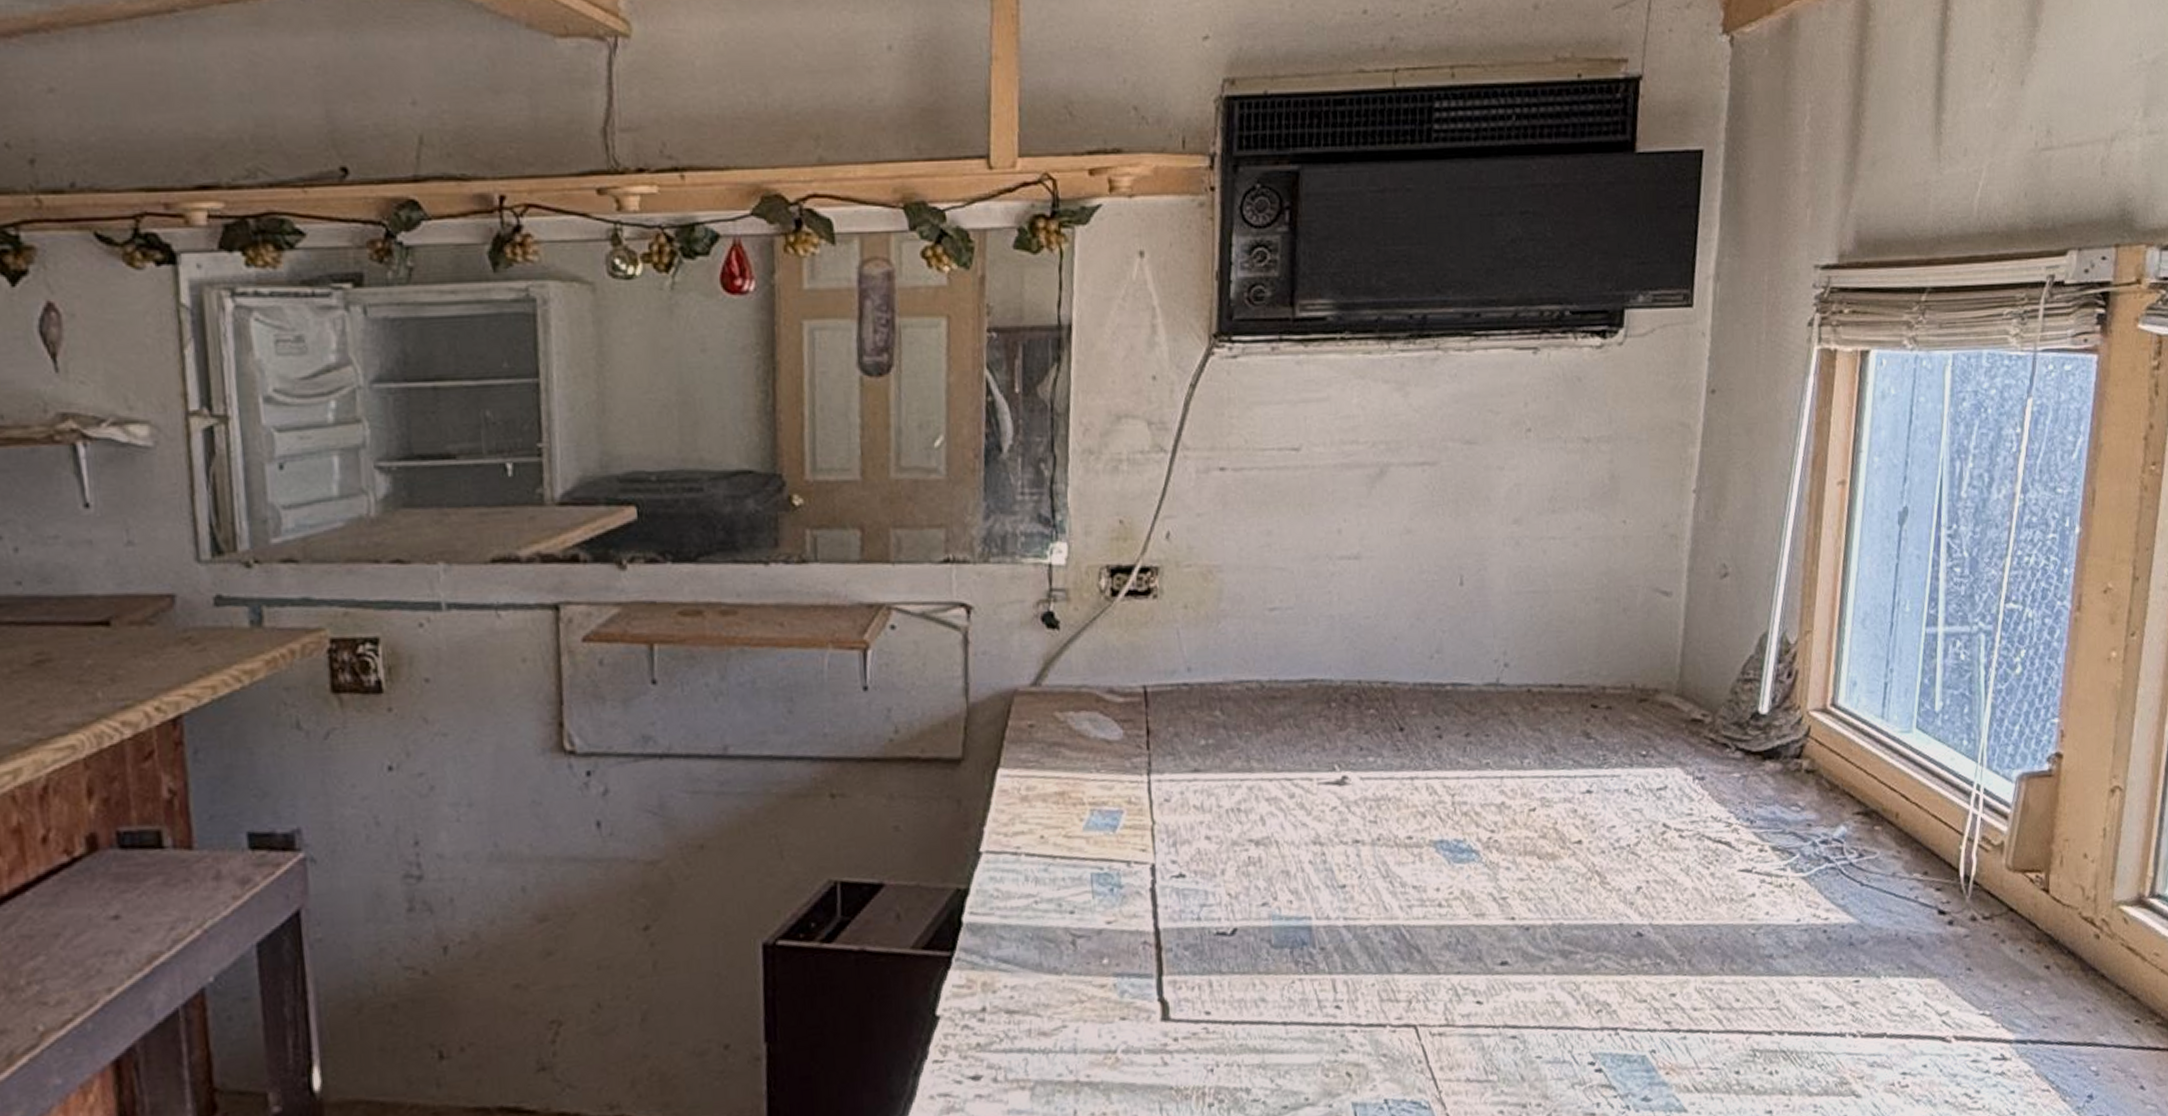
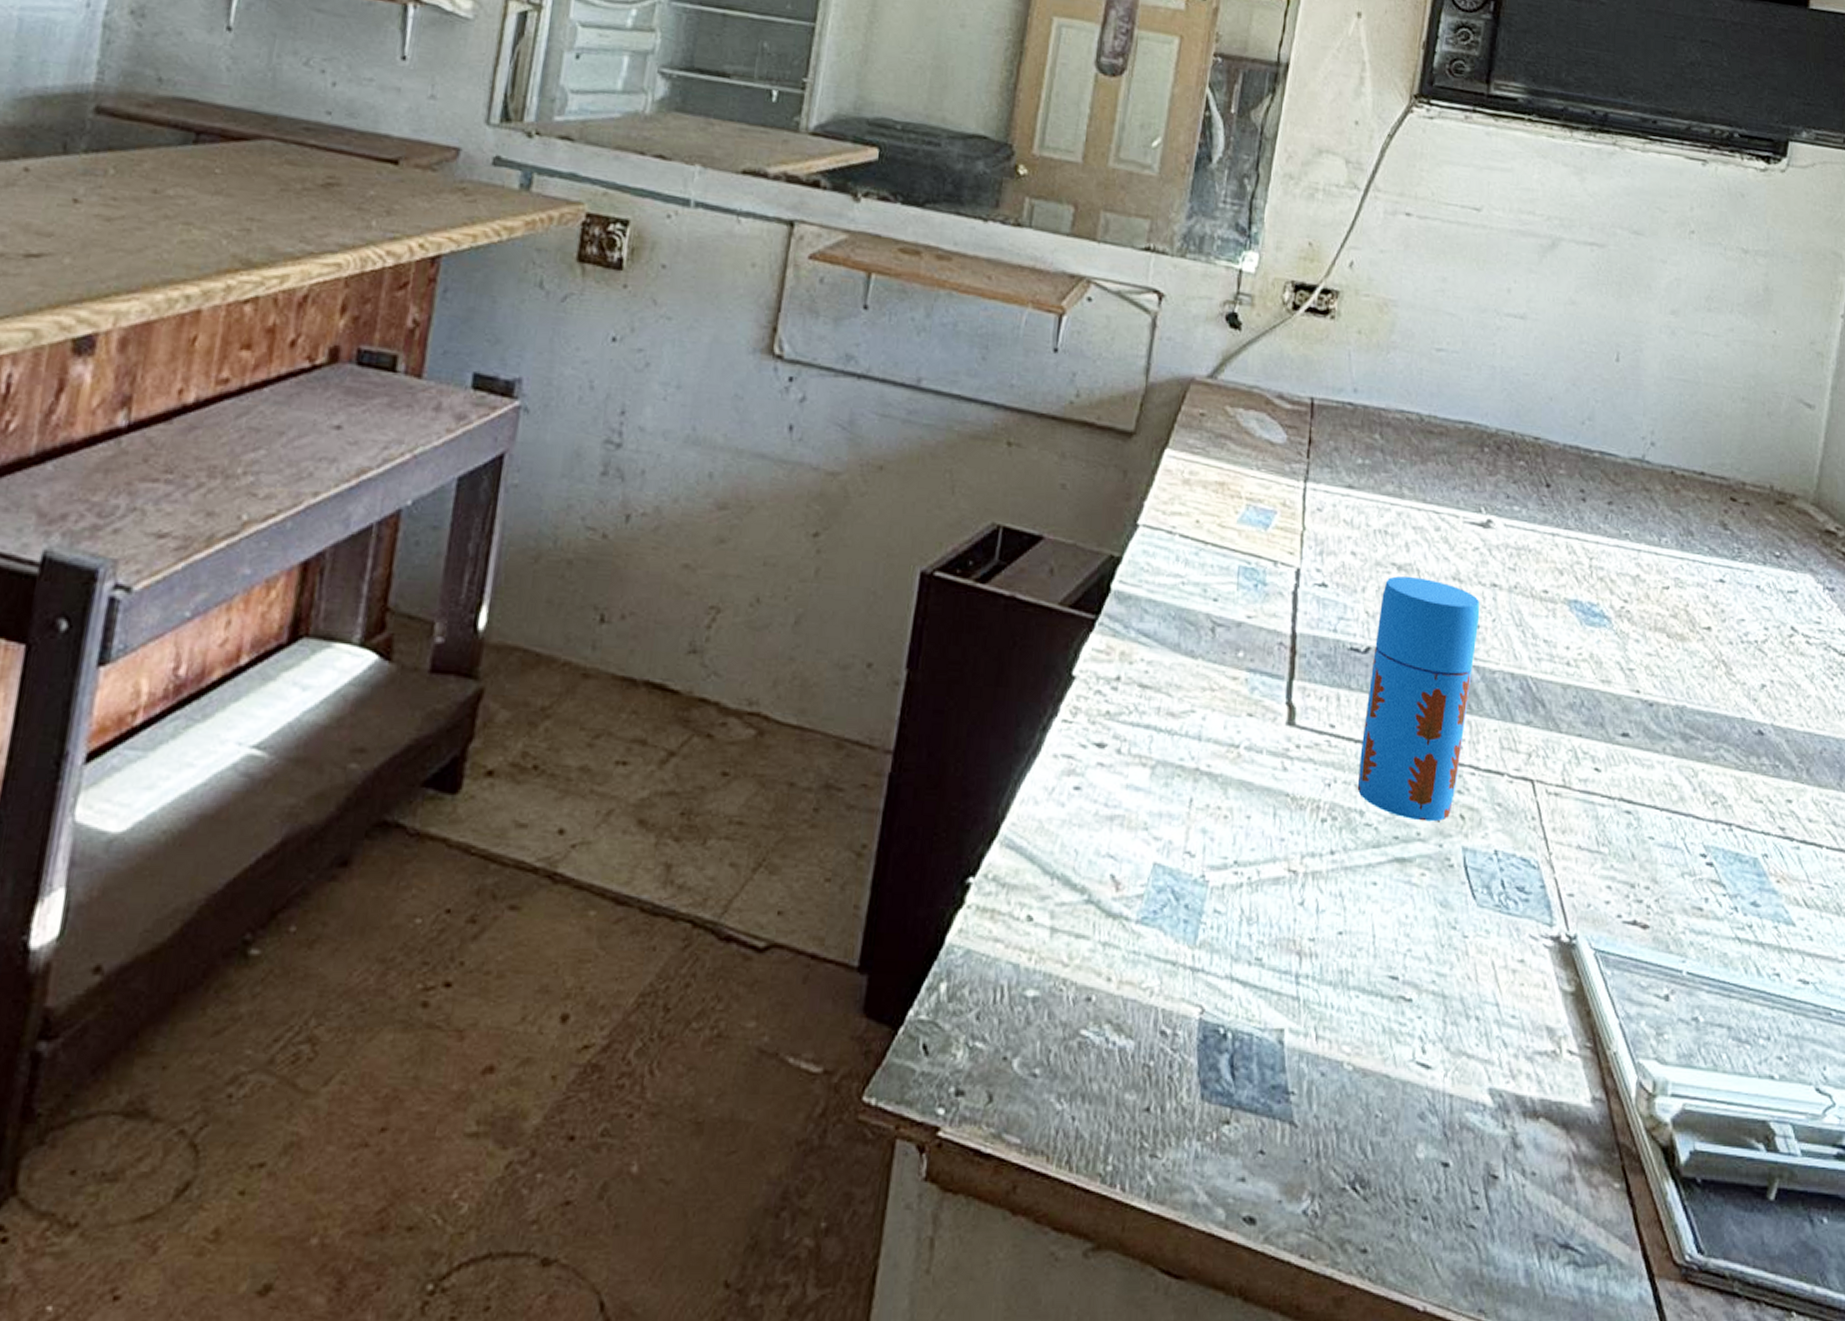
thermos: none [1239,848,1345,1087] -> present [1357,576,1480,822]

